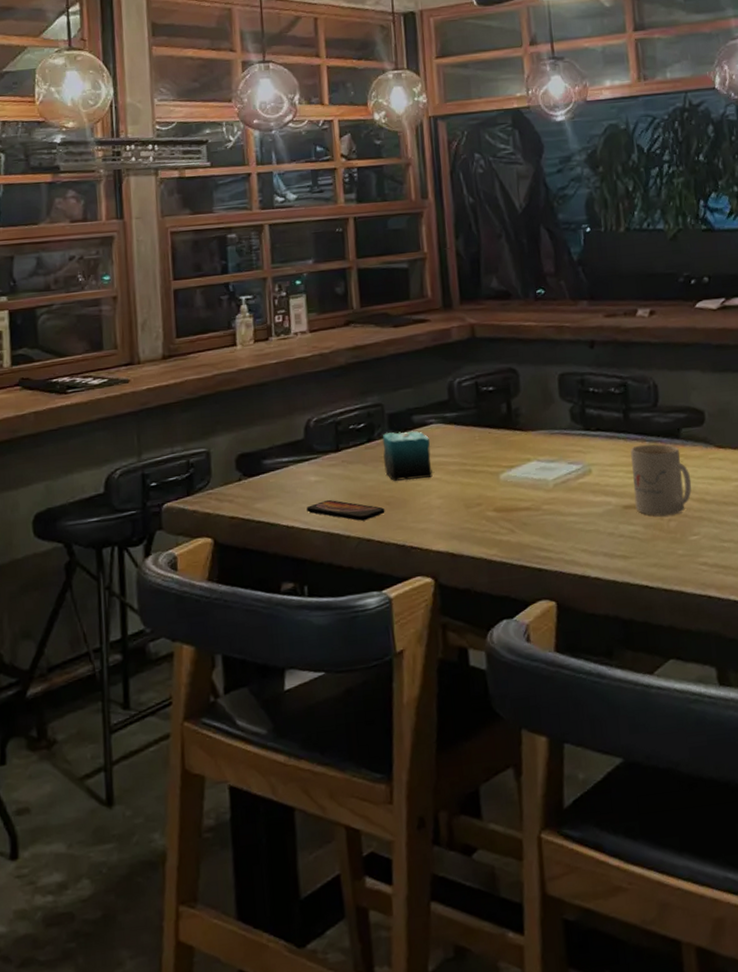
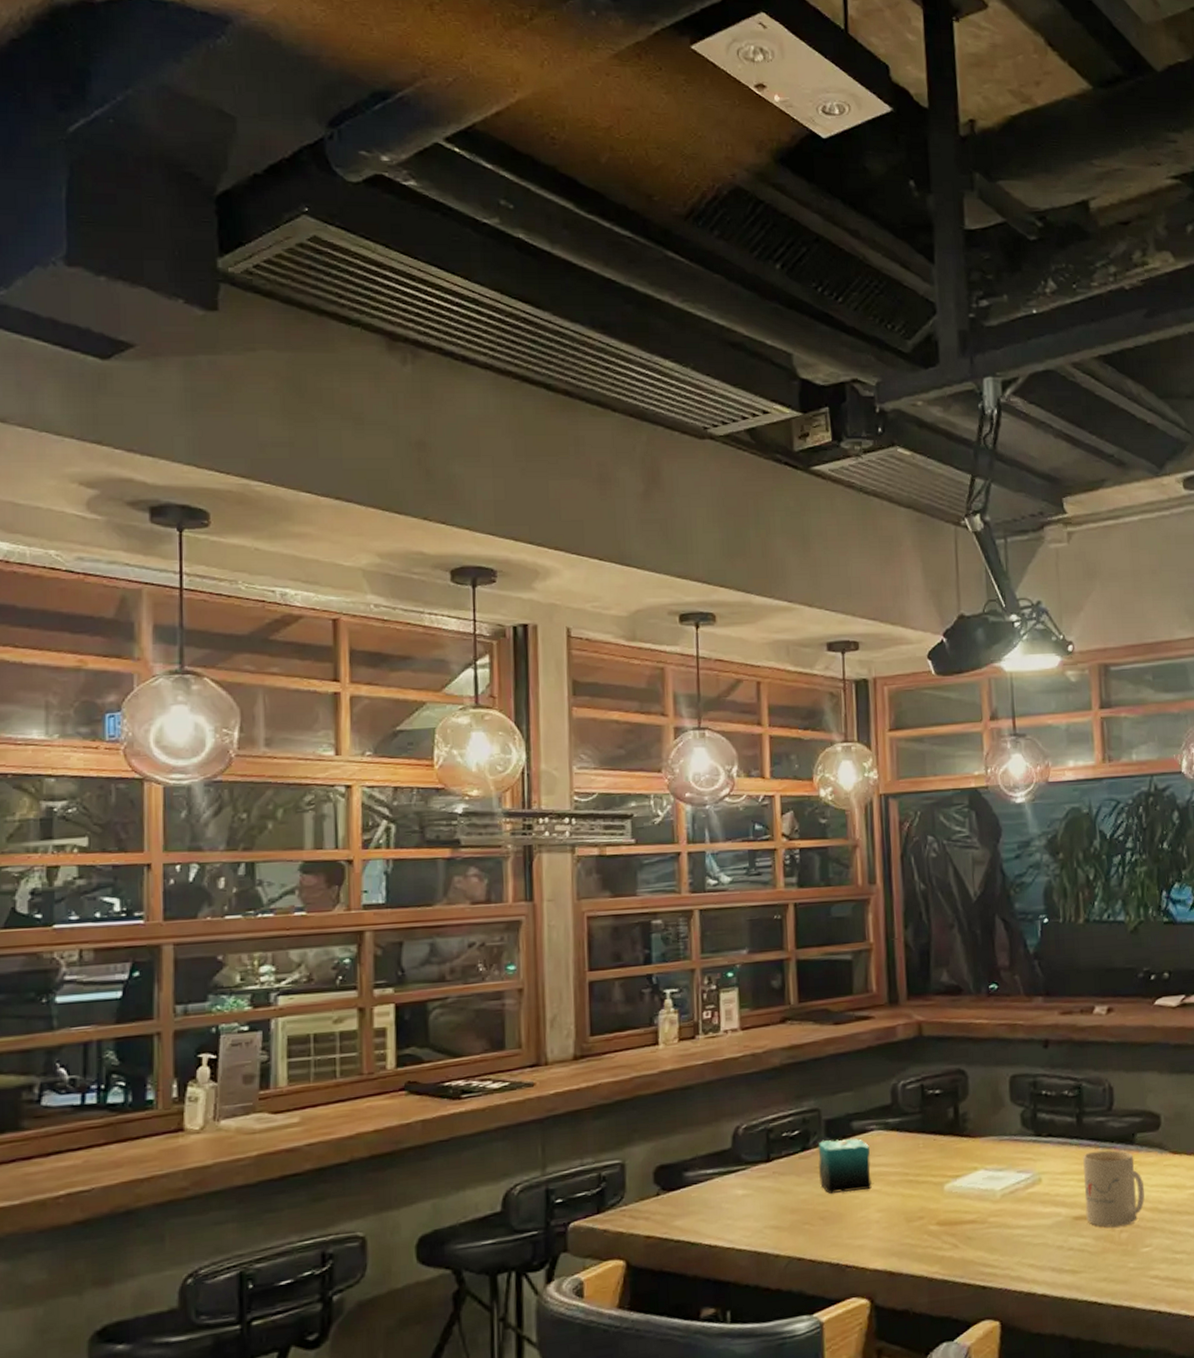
smartphone: present [306,499,385,521] -> none [732,1215,819,1238]

